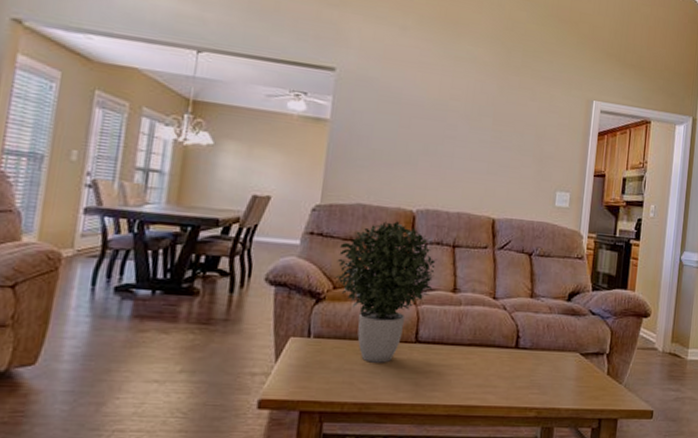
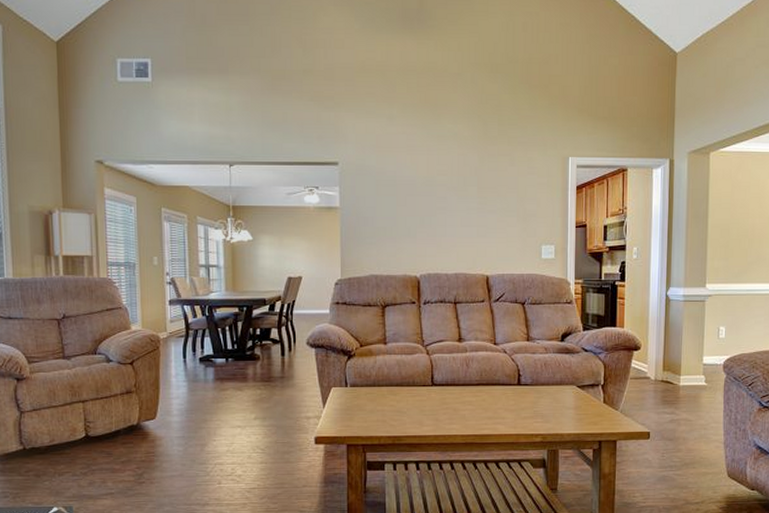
potted plant: present [335,221,438,363] -> none [360,286,443,404]

